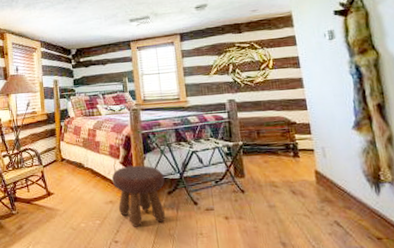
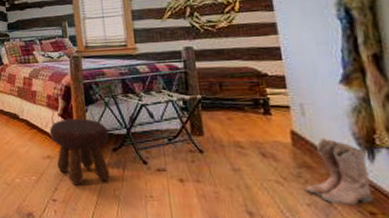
boots: none [327,175,380,233] -> present [305,137,374,205]

